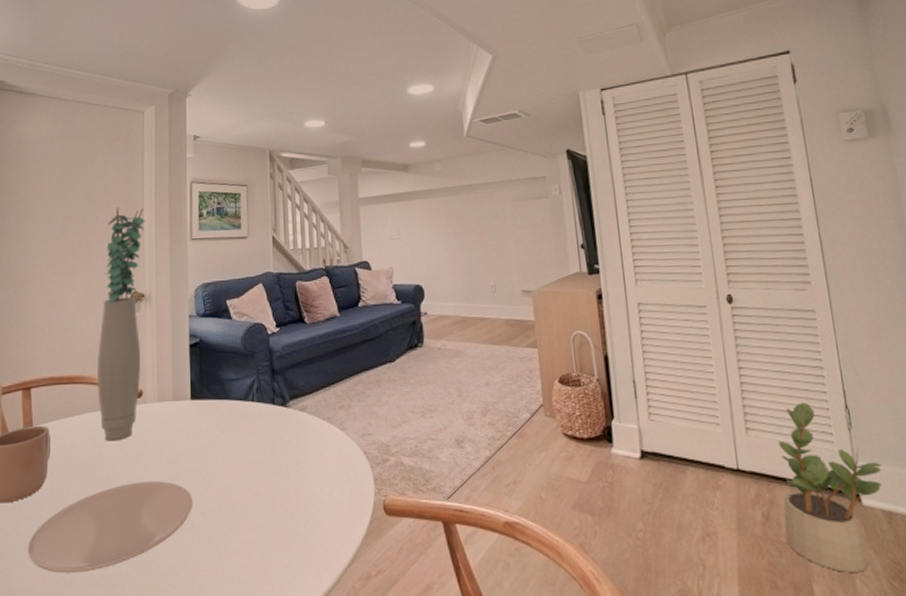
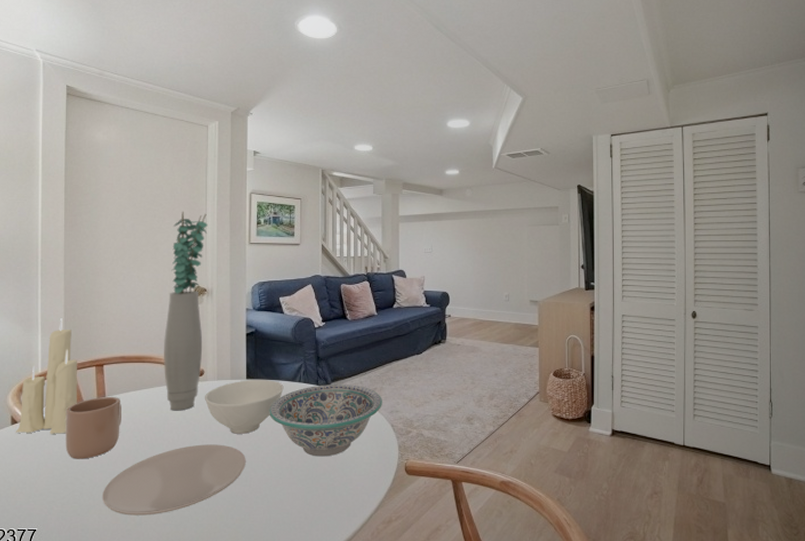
bowl: none [143,400,235,468] -> present [204,380,284,434]
decorative bowl: none [218,402,353,495] -> present [269,385,383,457]
potted plant: present [778,403,882,572] -> none [712,397,790,521]

